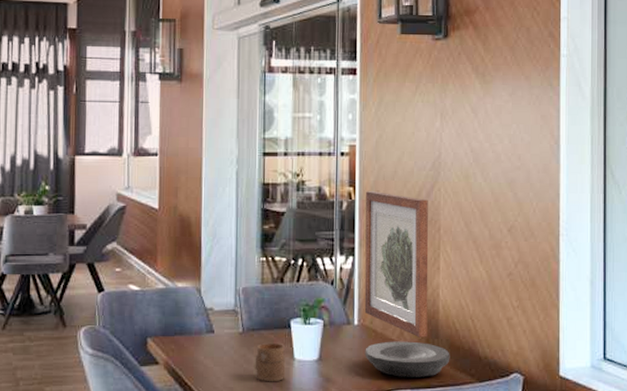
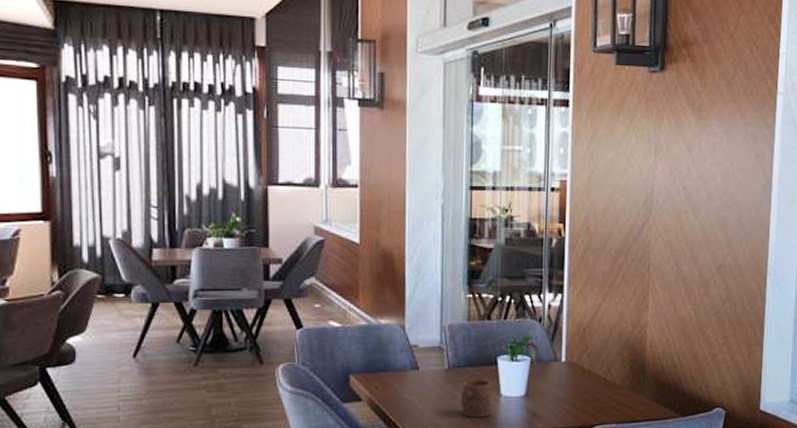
wall art: present [364,191,429,338] -> none [572,228,639,374]
plate: present [365,341,450,377] -> none [571,377,656,412]

